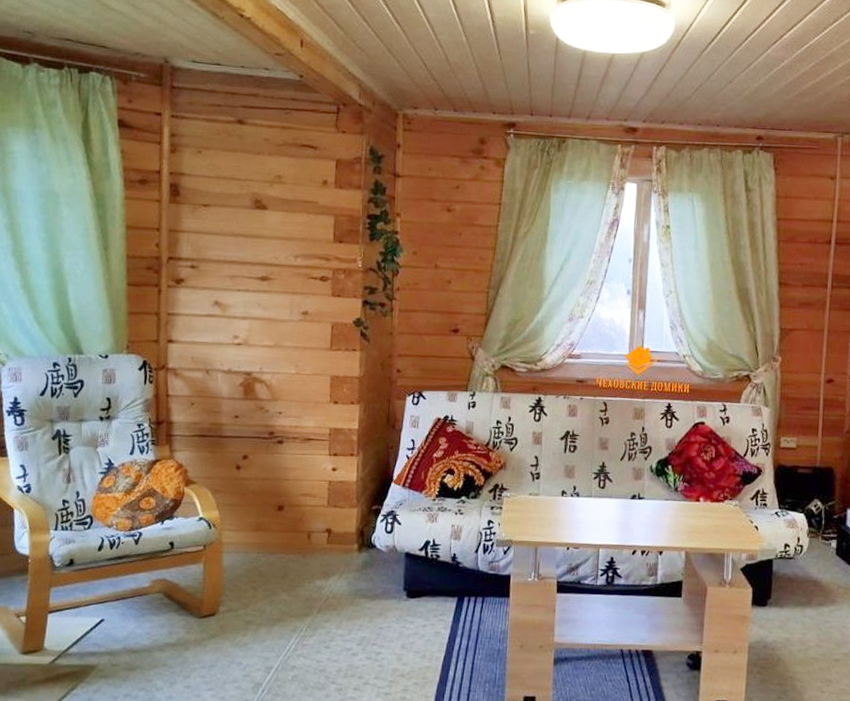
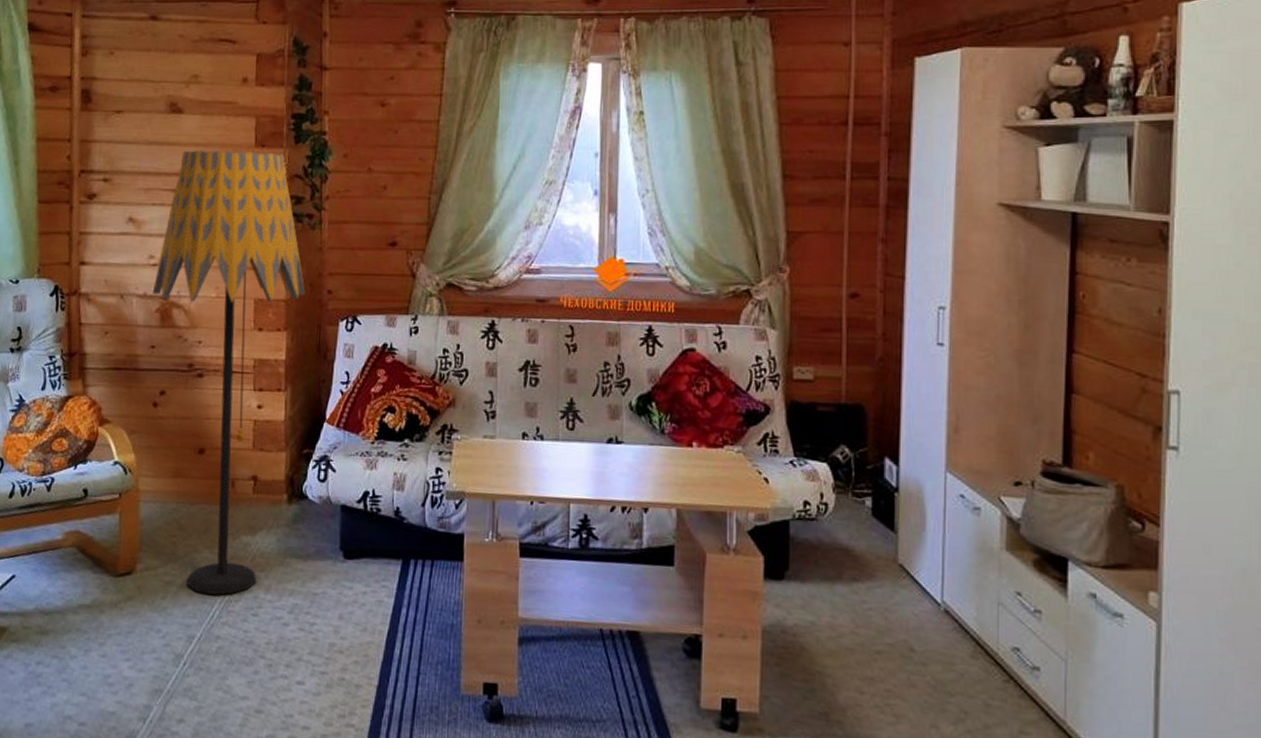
floor lamp: none [236,243,377,631] -> present [152,150,306,595]

